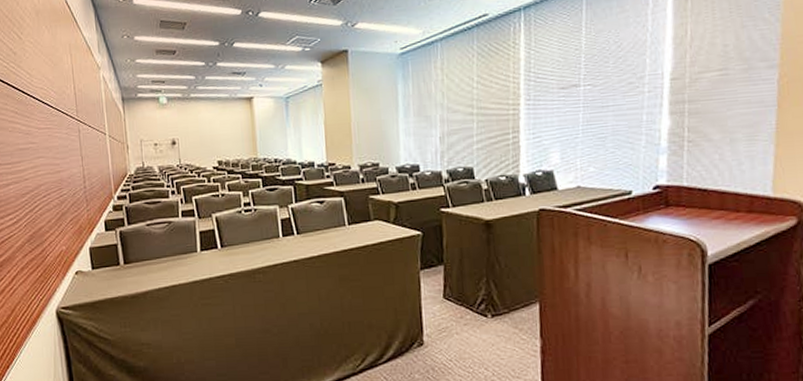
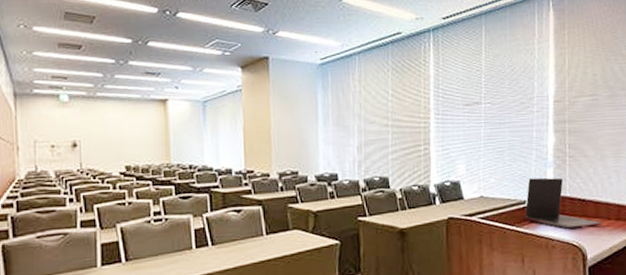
laptop computer: none [630,165,729,222] -> present [524,177,603,229]

